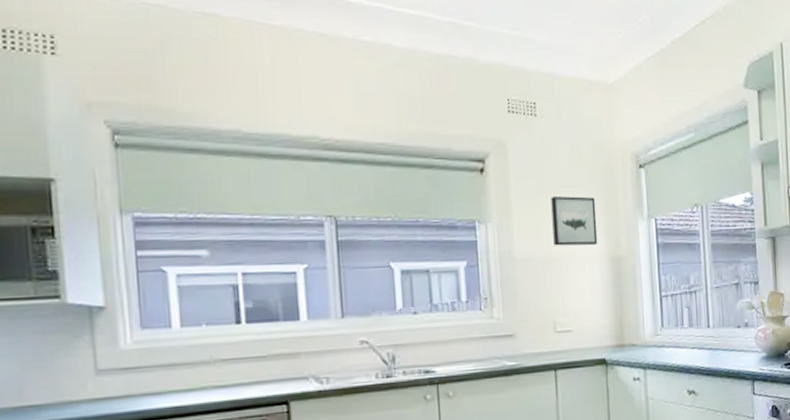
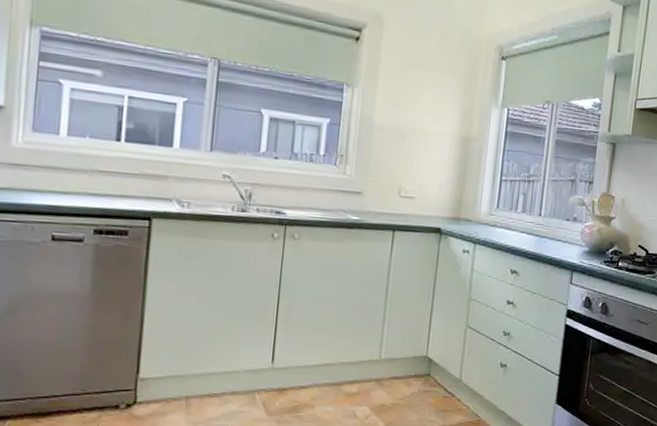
wall art: present [551,195,598,246] -> none [411,72,456,124]

